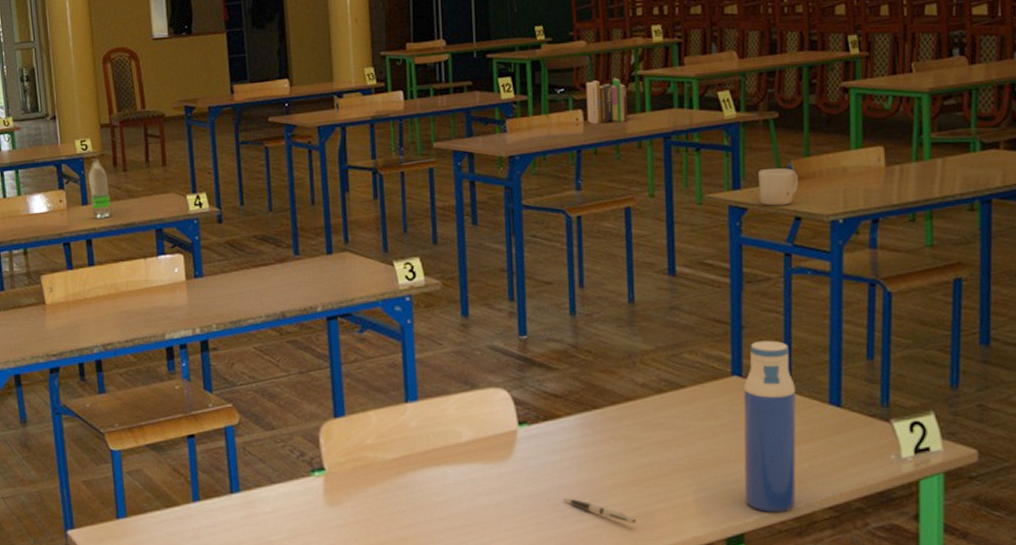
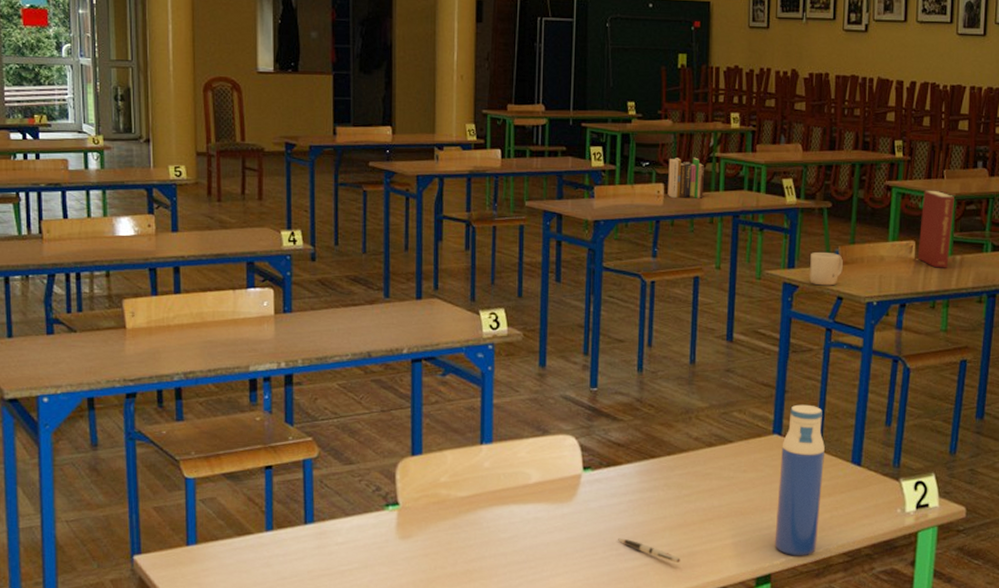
bottle: present [88,159,112,219] -> none [180,186,203,247]
book: none [888,87,929,175] -> present [917,191,955,268]

